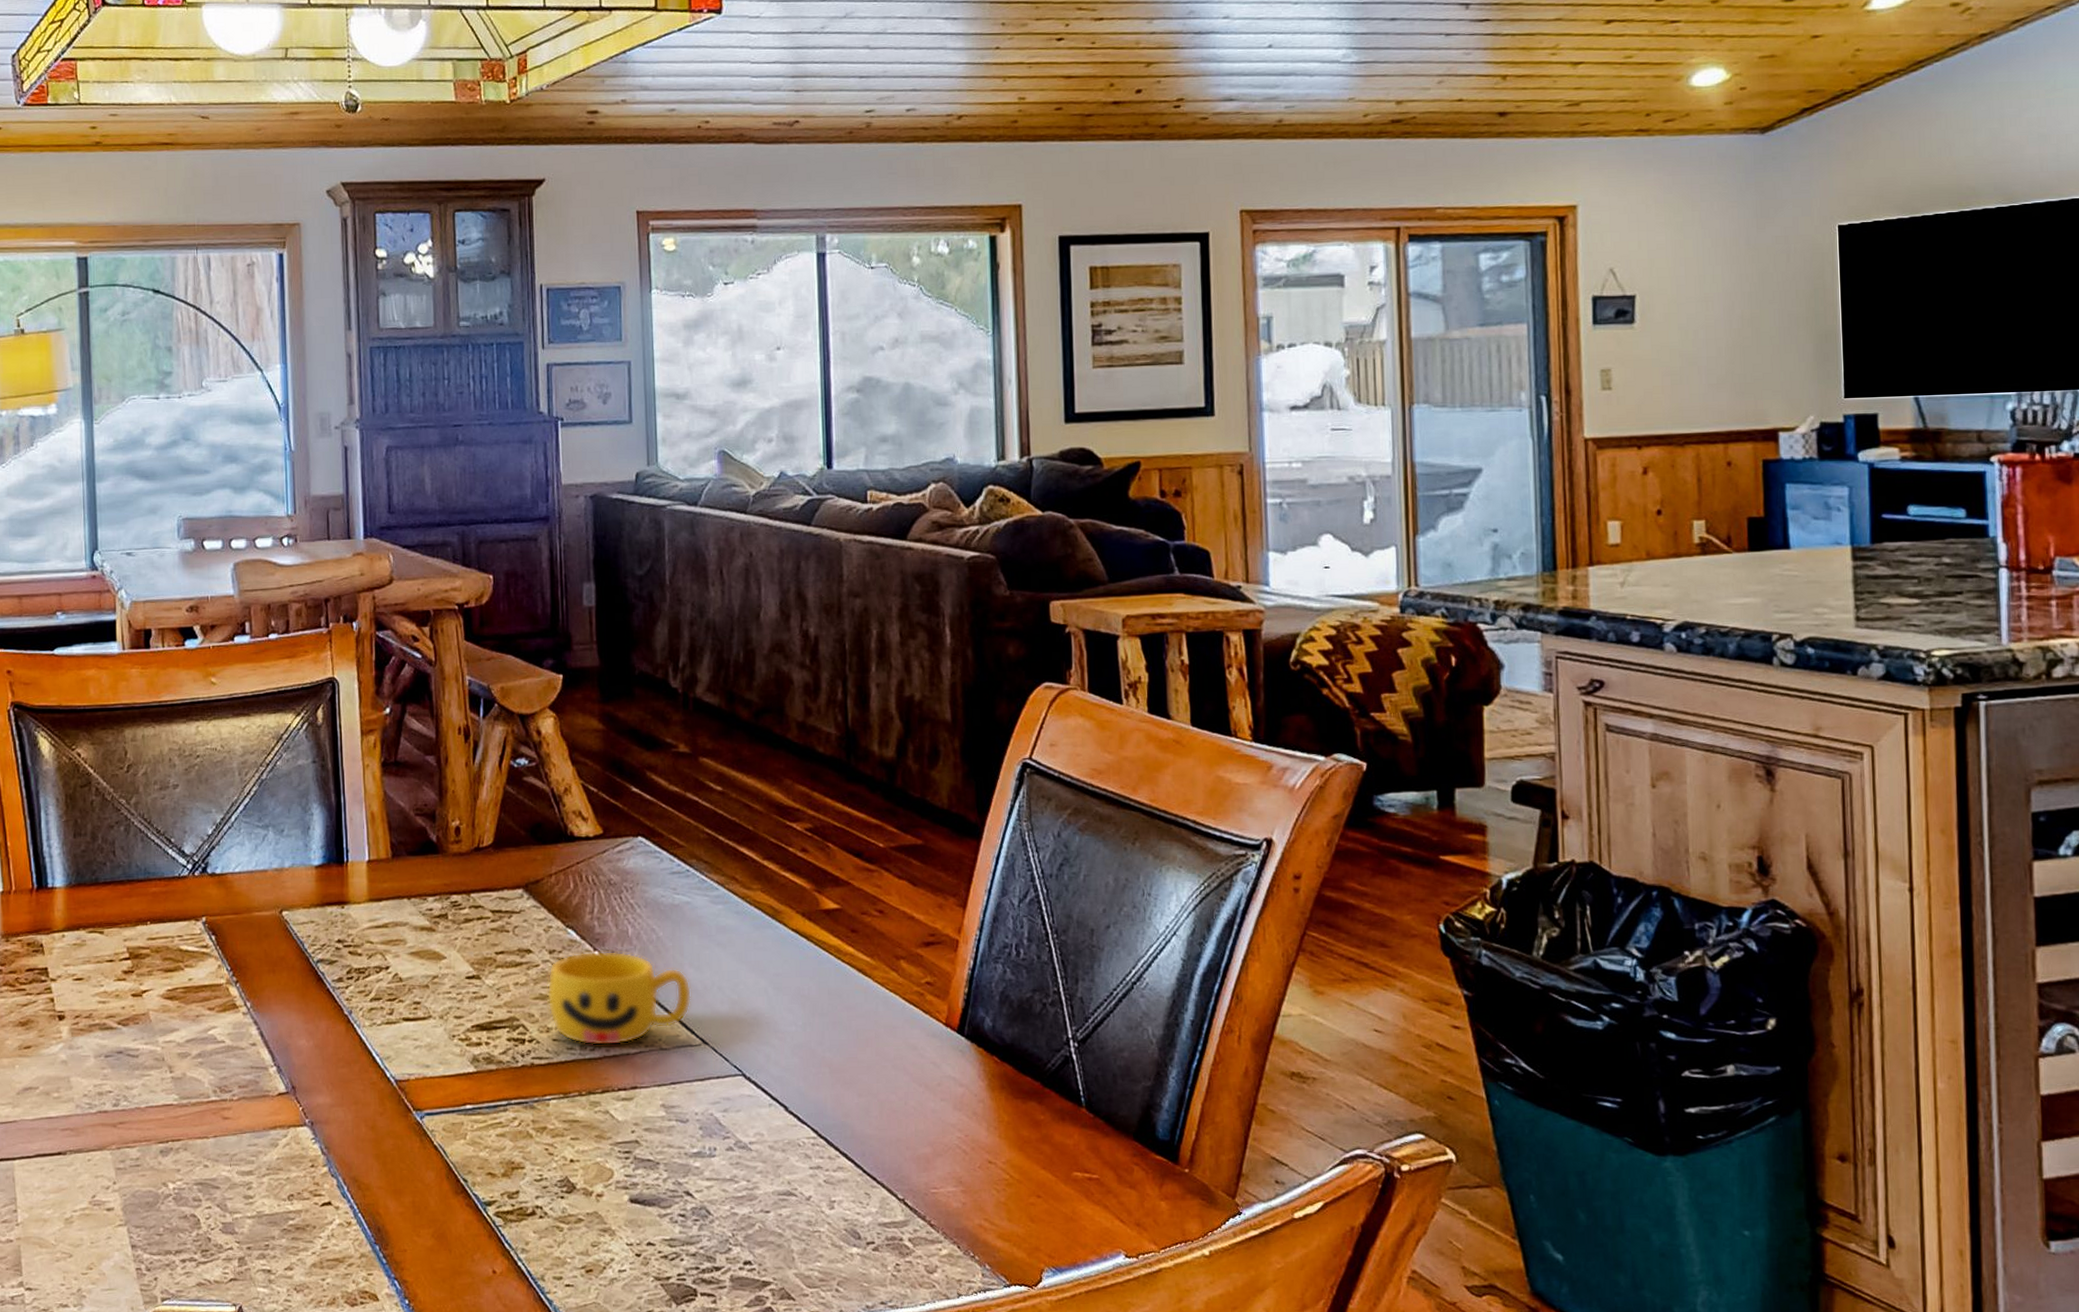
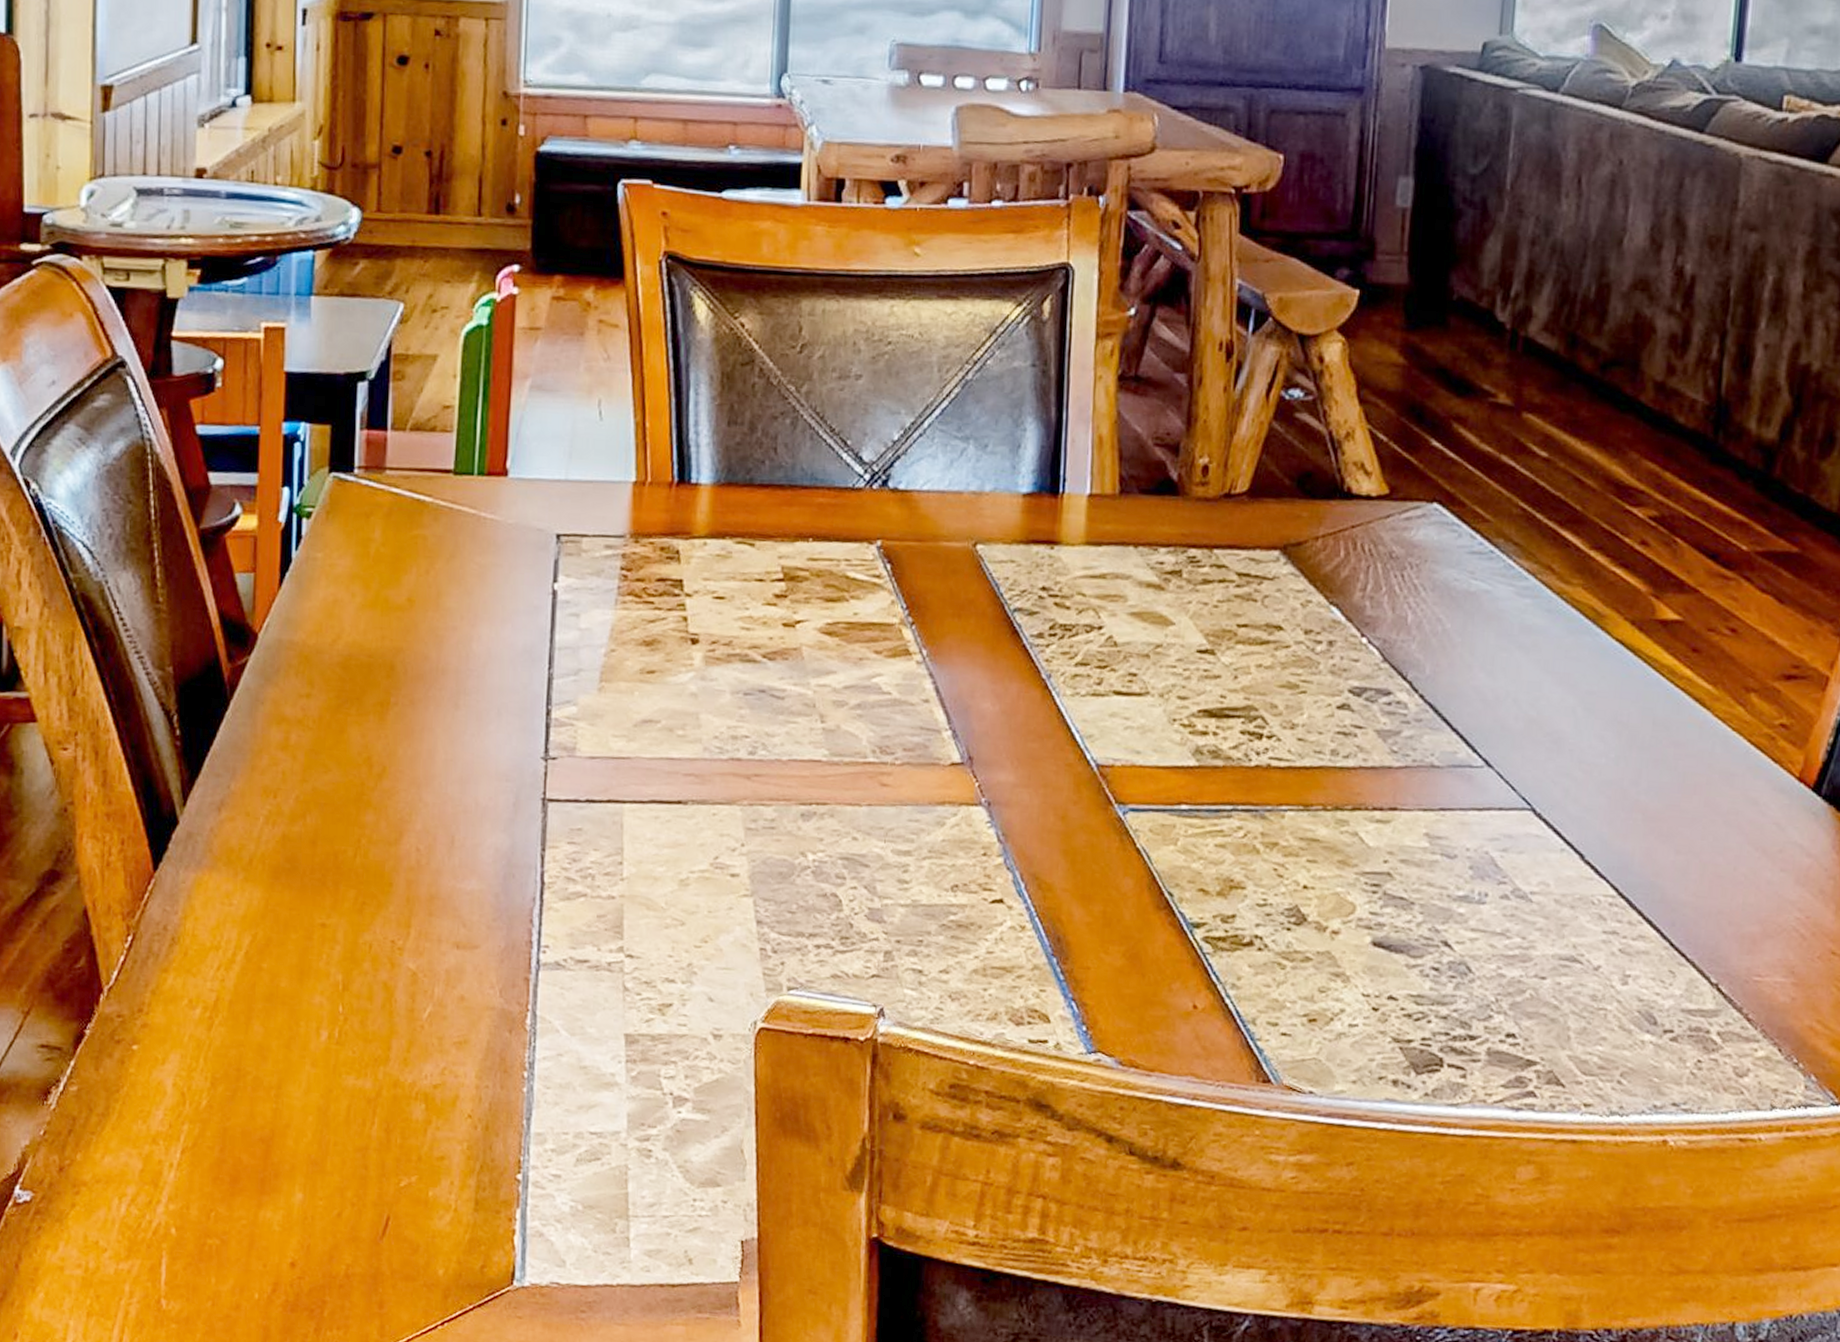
cup: present [547,951,692,1046] -> none [1295,636,1480,755]

